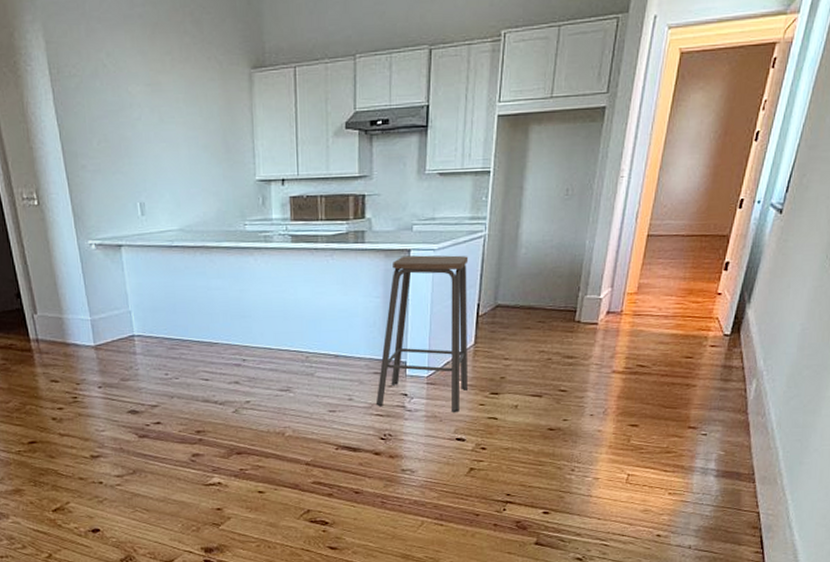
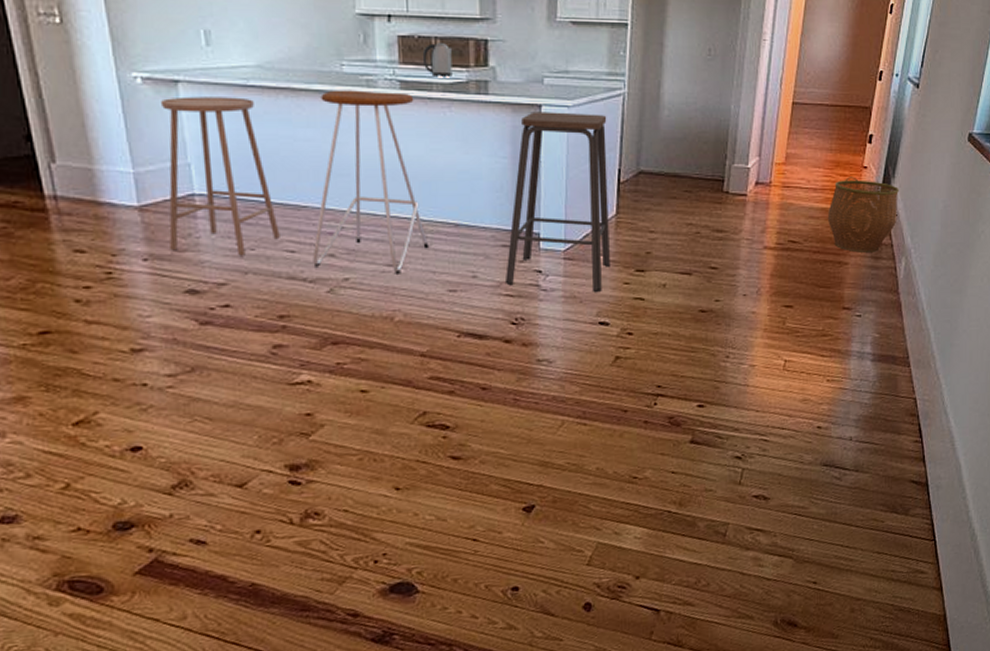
stool: none [108,256,197,384] -> present [160,96,280,256]
bar stool: none [222,245,314,398] -> present [312,90,430,274]
kettle: none [310,200,335,230] -> present [422,43,453,76]
basket: none [677,303,755,375] -> present [827,177,900,253]

